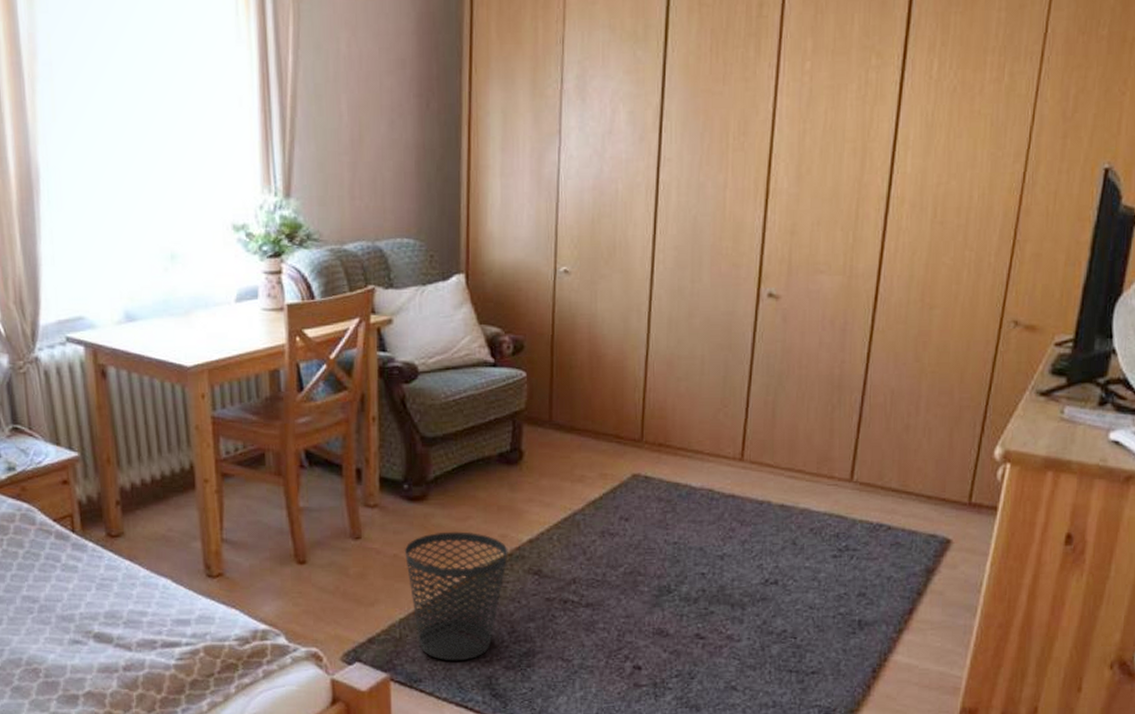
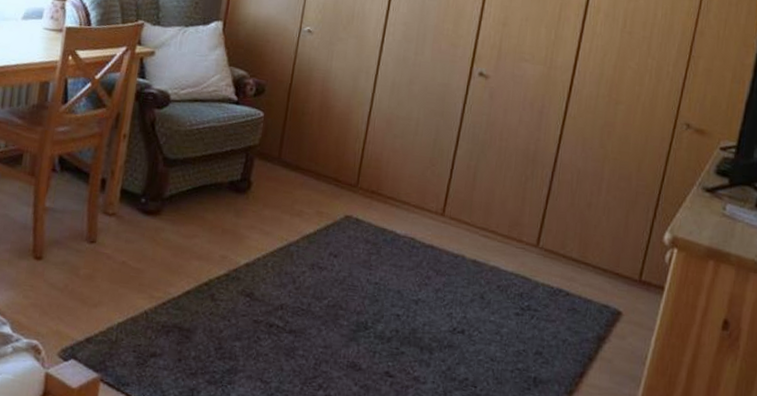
wastebasket: present [404,531,508,661] -> none [132,246,226,370]

